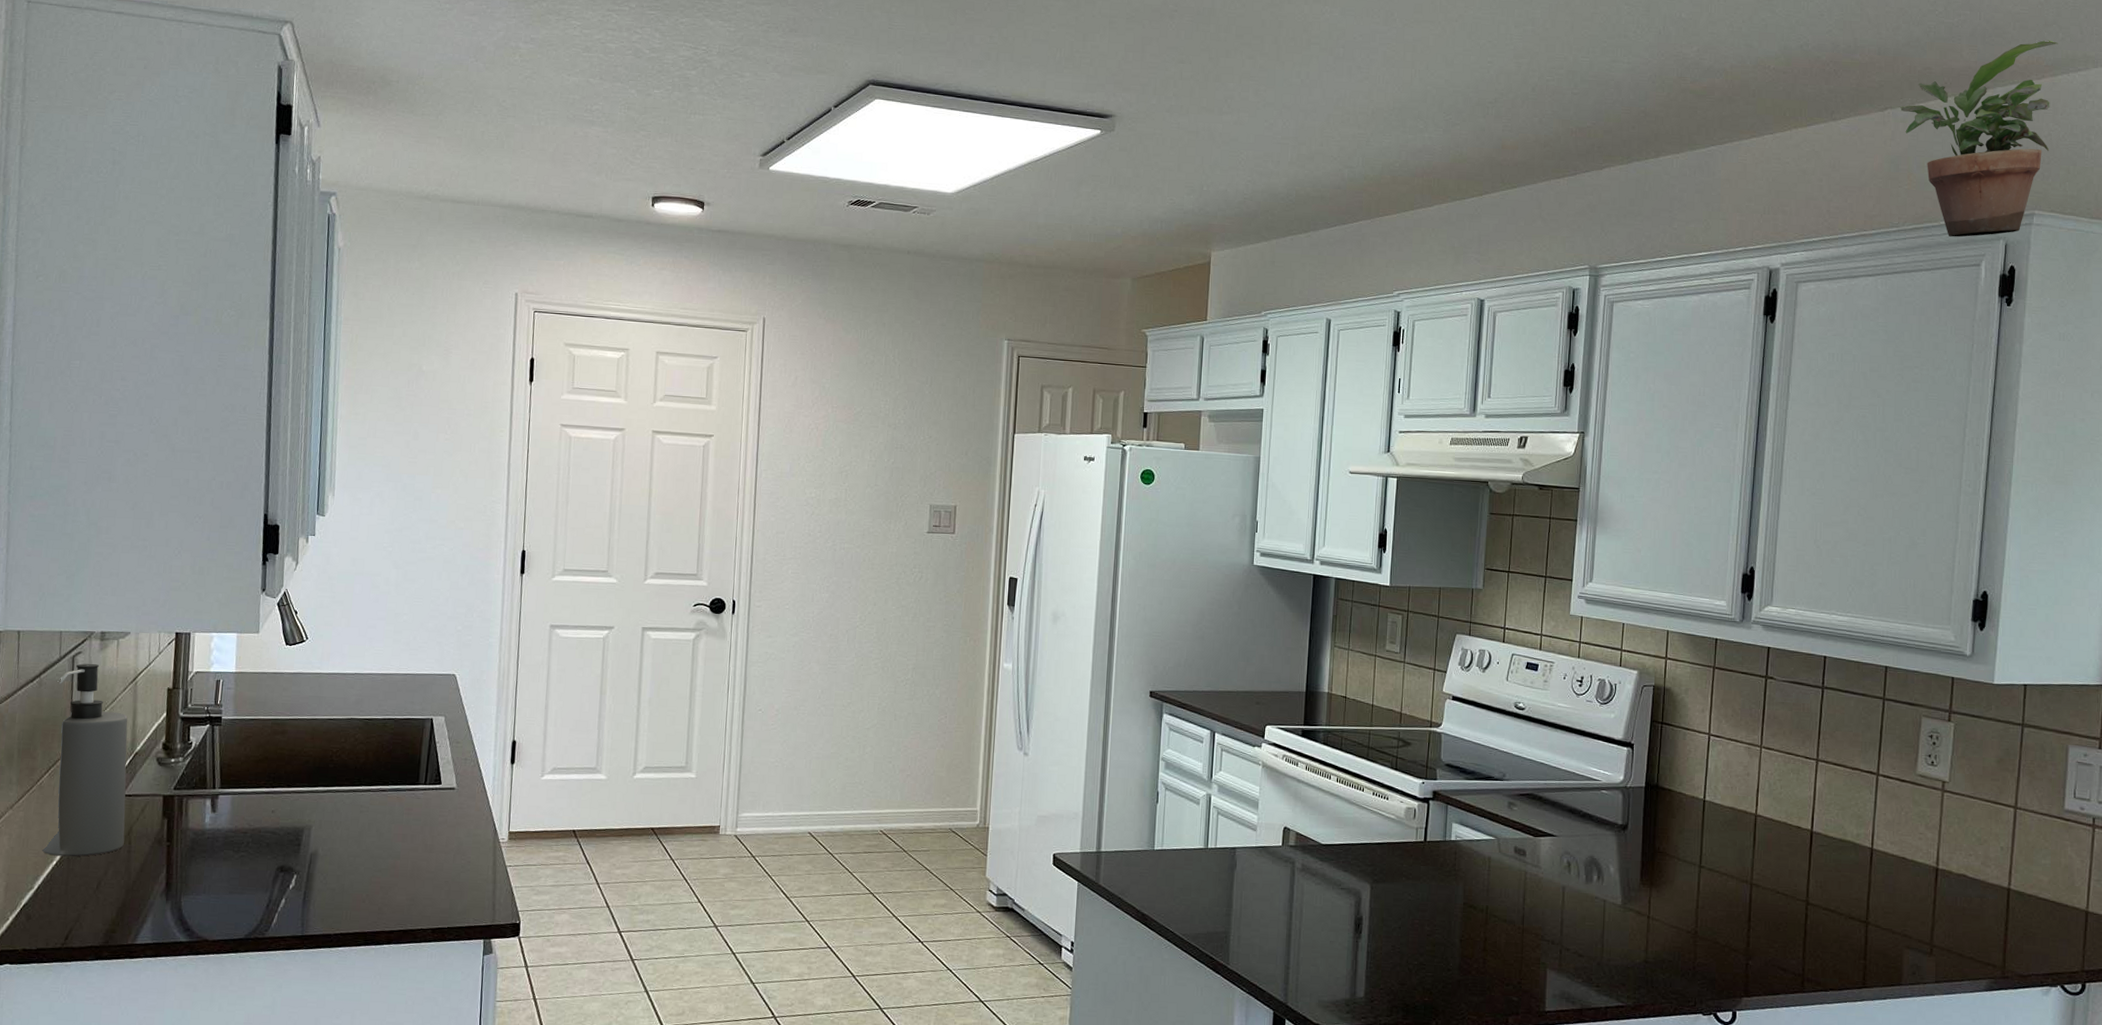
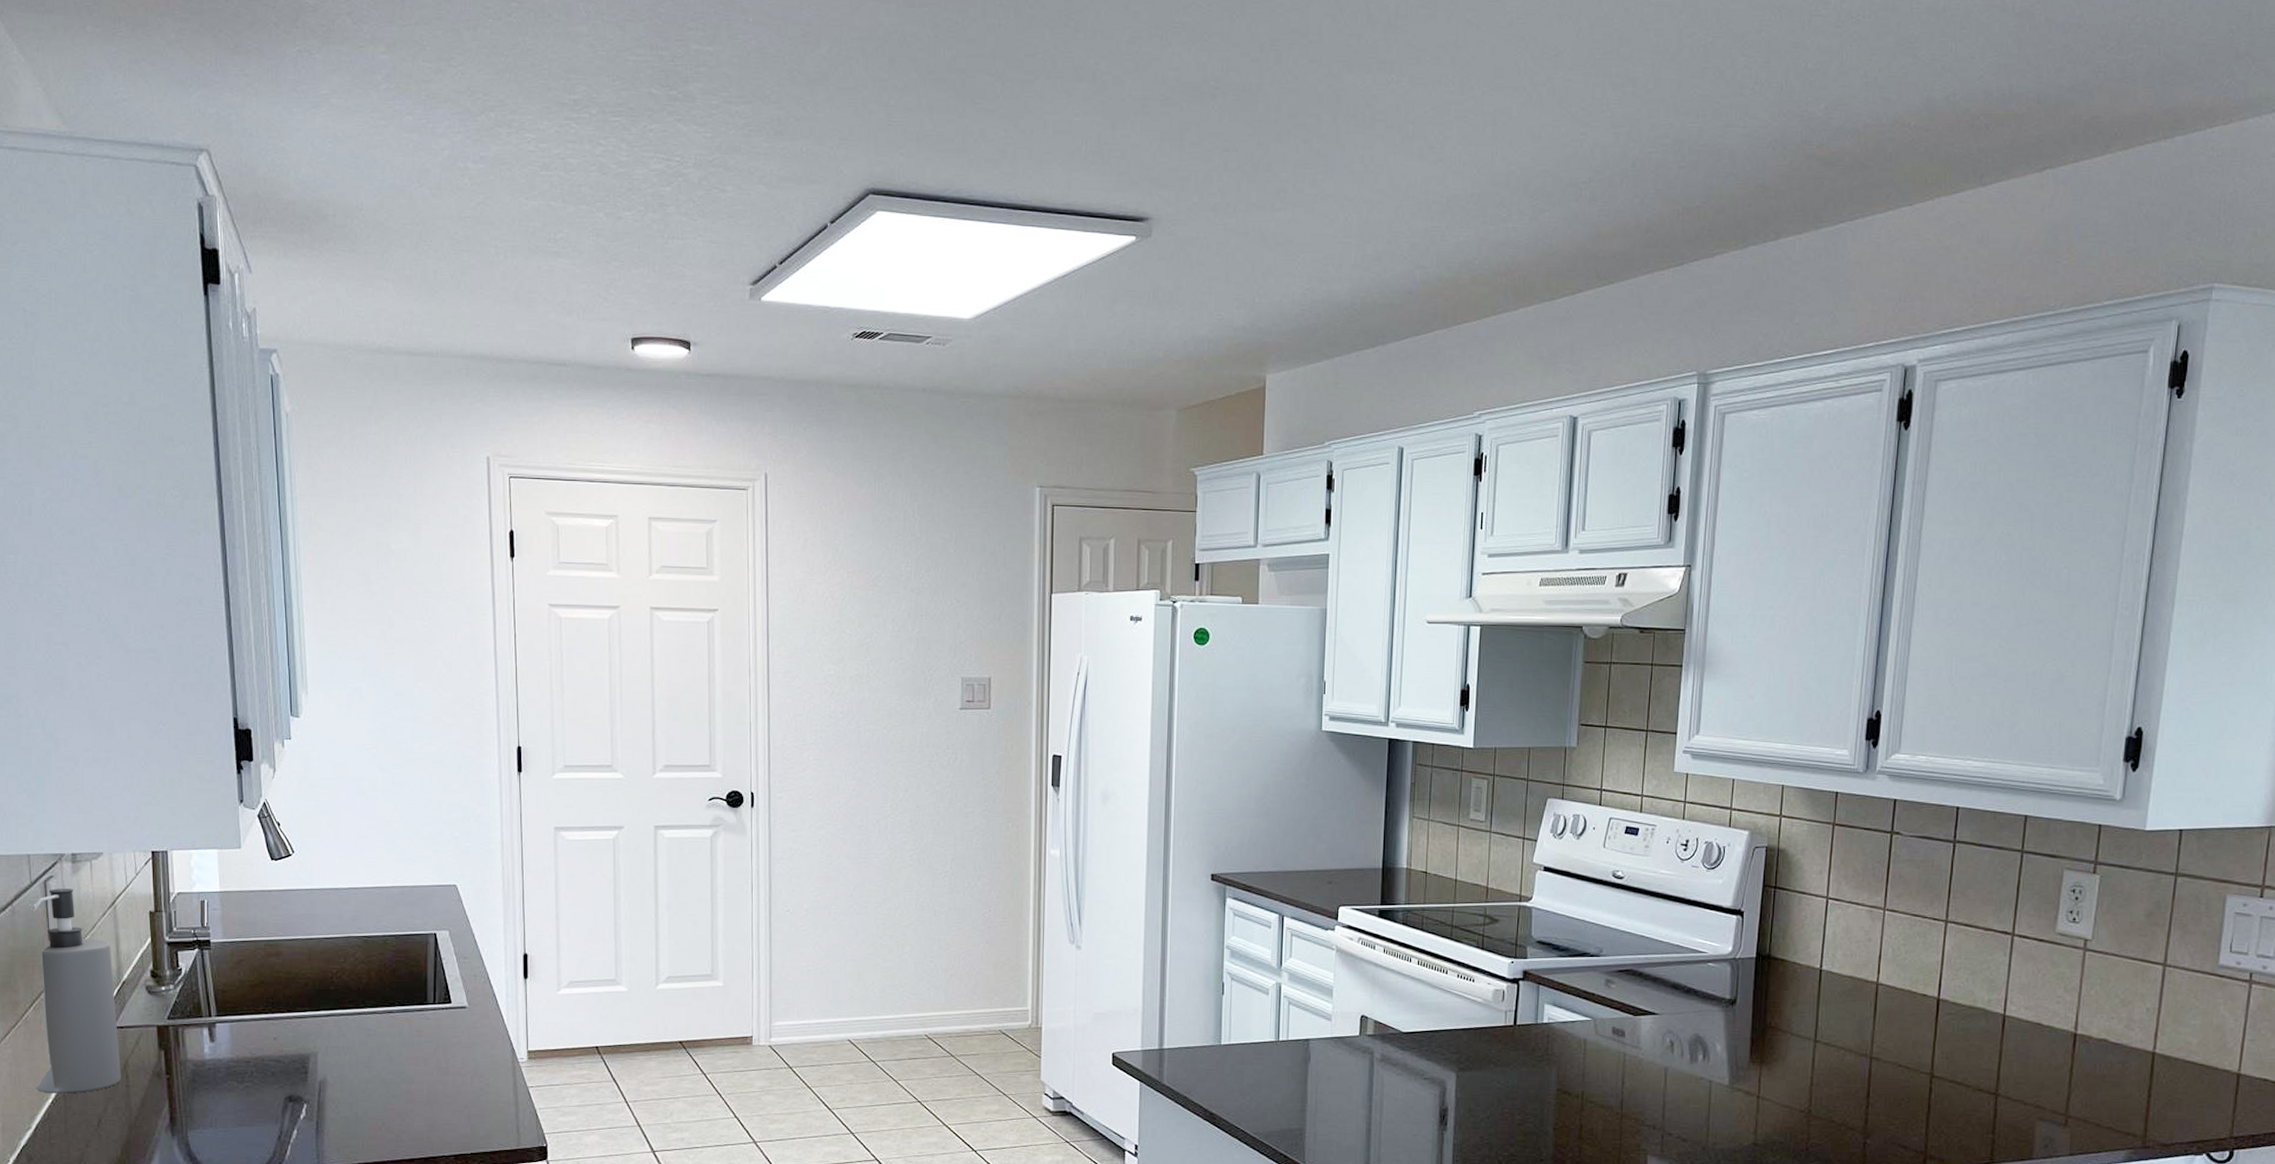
potted plant: present [1900,40,2058,237] -> none [2061,75,2250,319]

